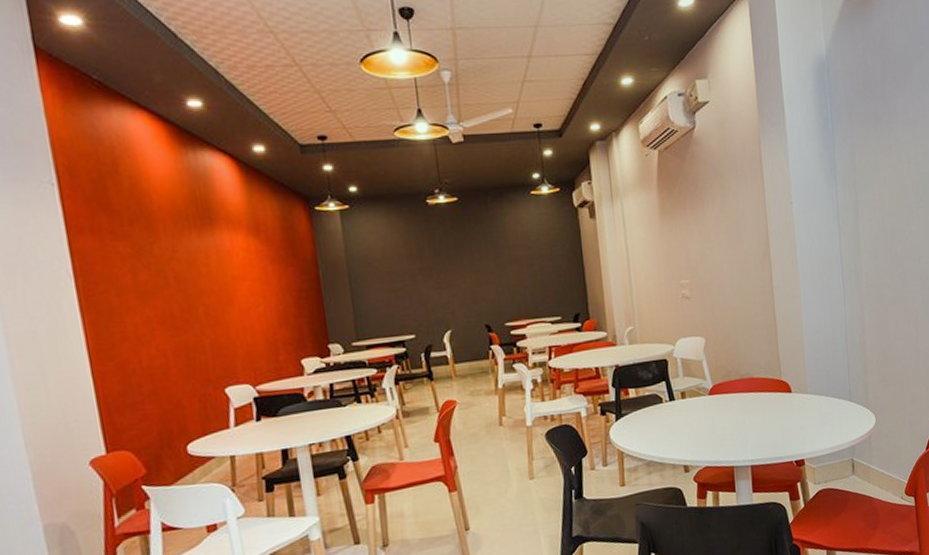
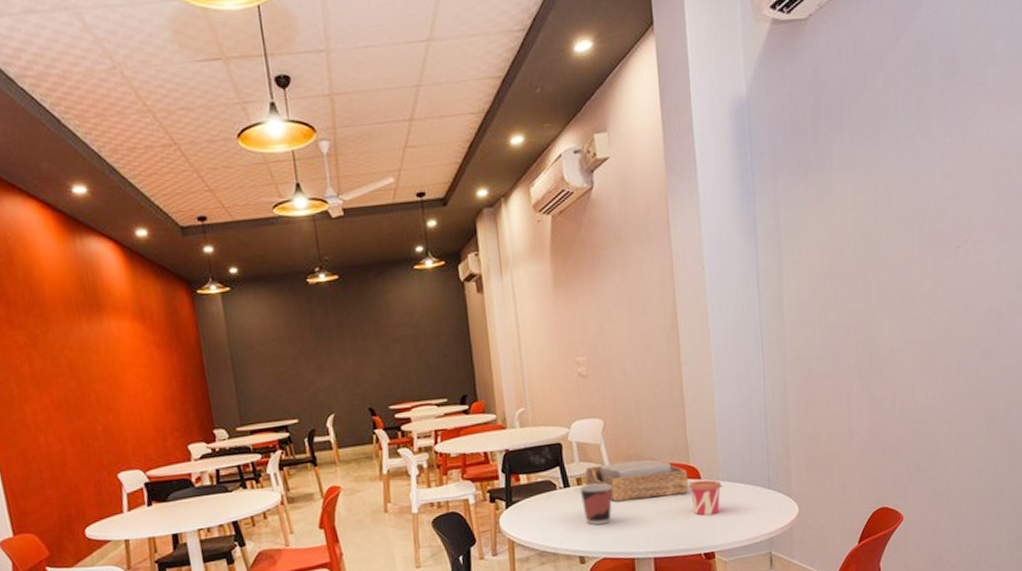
cup: none [684,396,714,436] -> present [579,483,613,525]
napkin holder: none [689,374,781,414] -> present [585,459,689,502]
cup: none [780,393,810,426] -> present [687,479,722,516]

